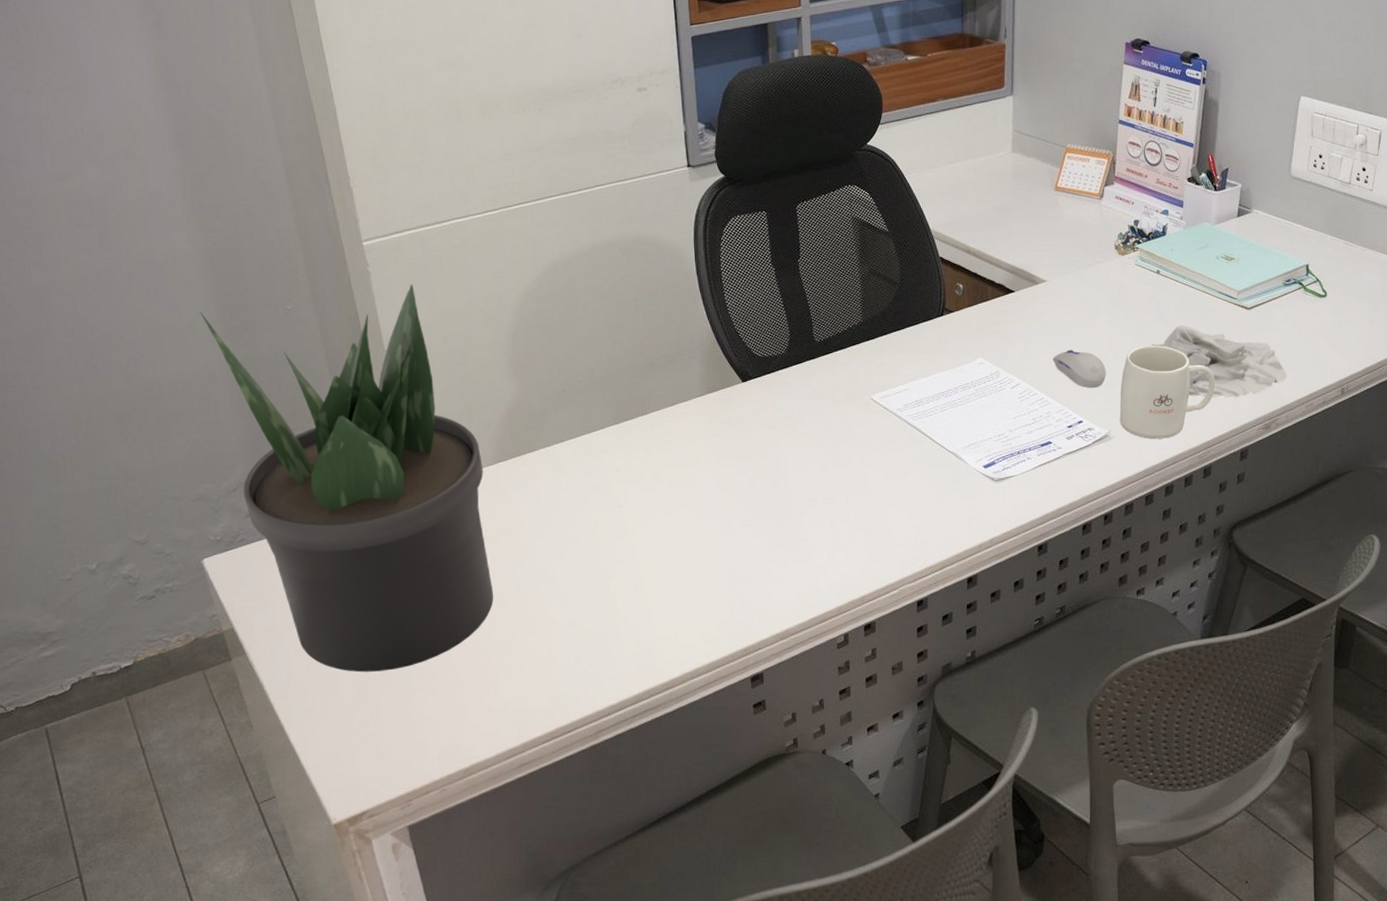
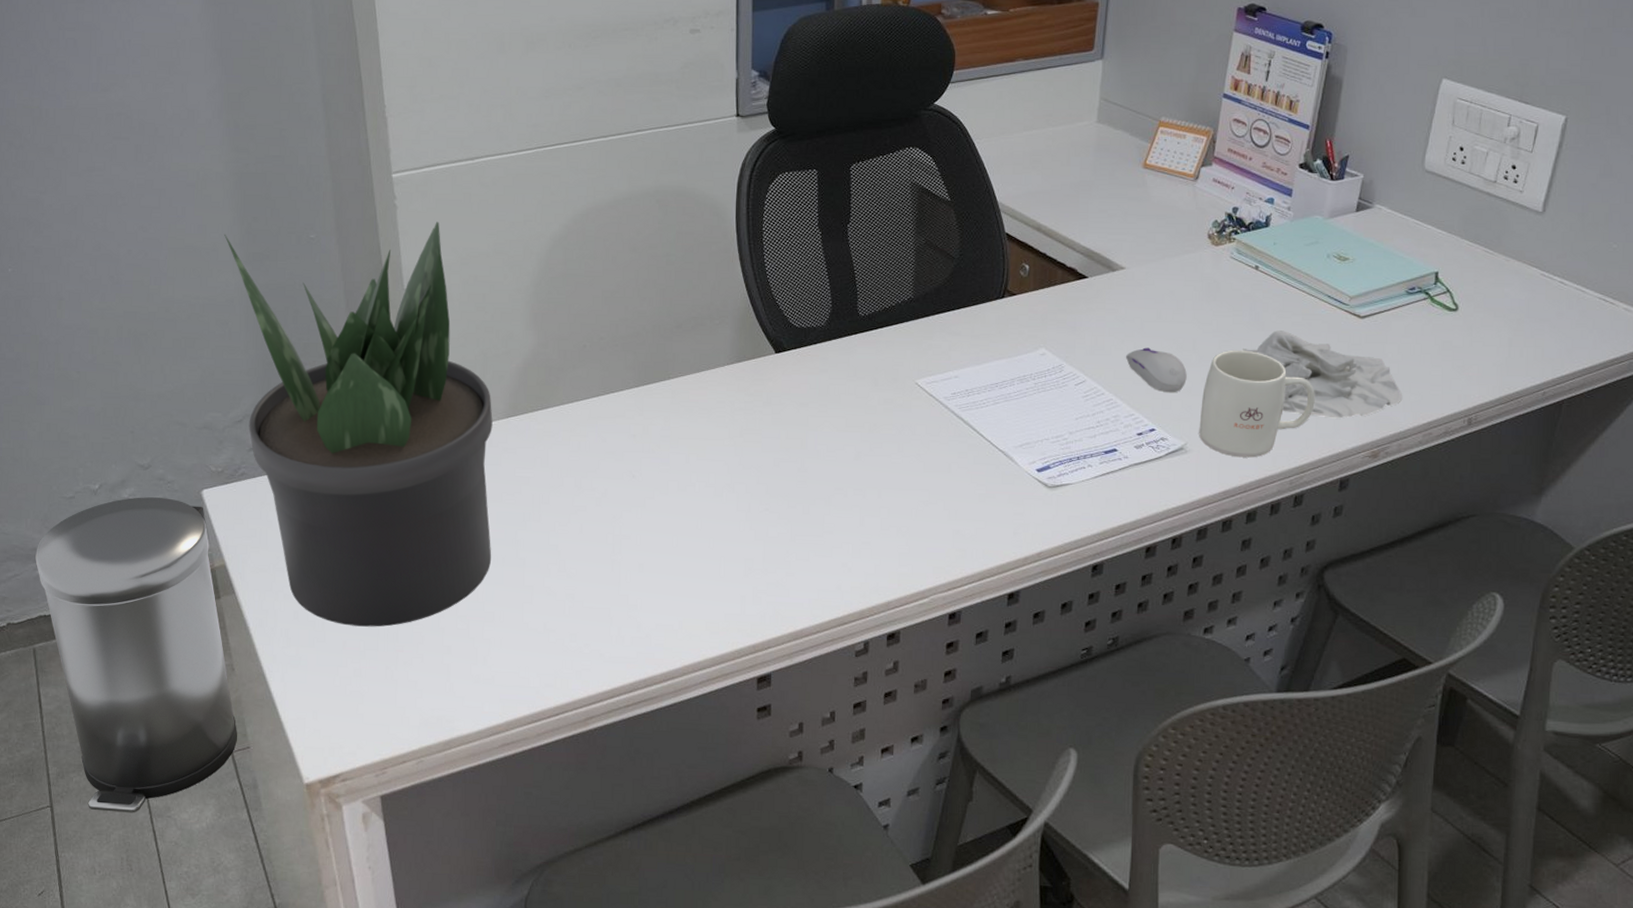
pedal bin: none [38,570,262,875] -> present [35,497,237,813]

